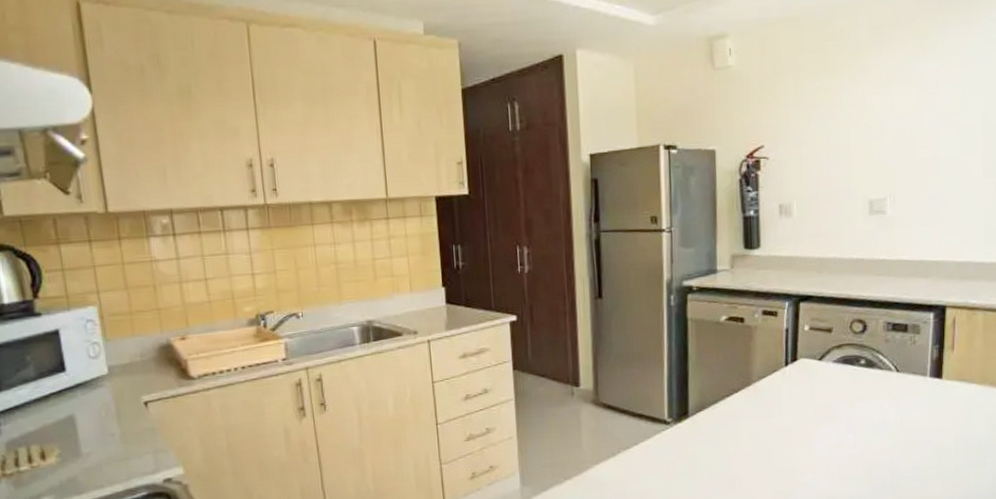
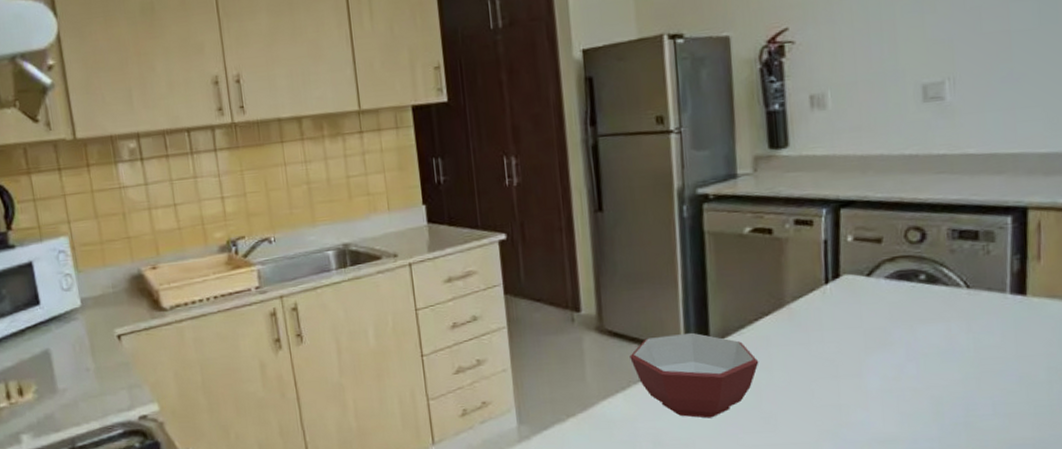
bowl: none [620,406,729,481] -> present [630,332,759,419]

